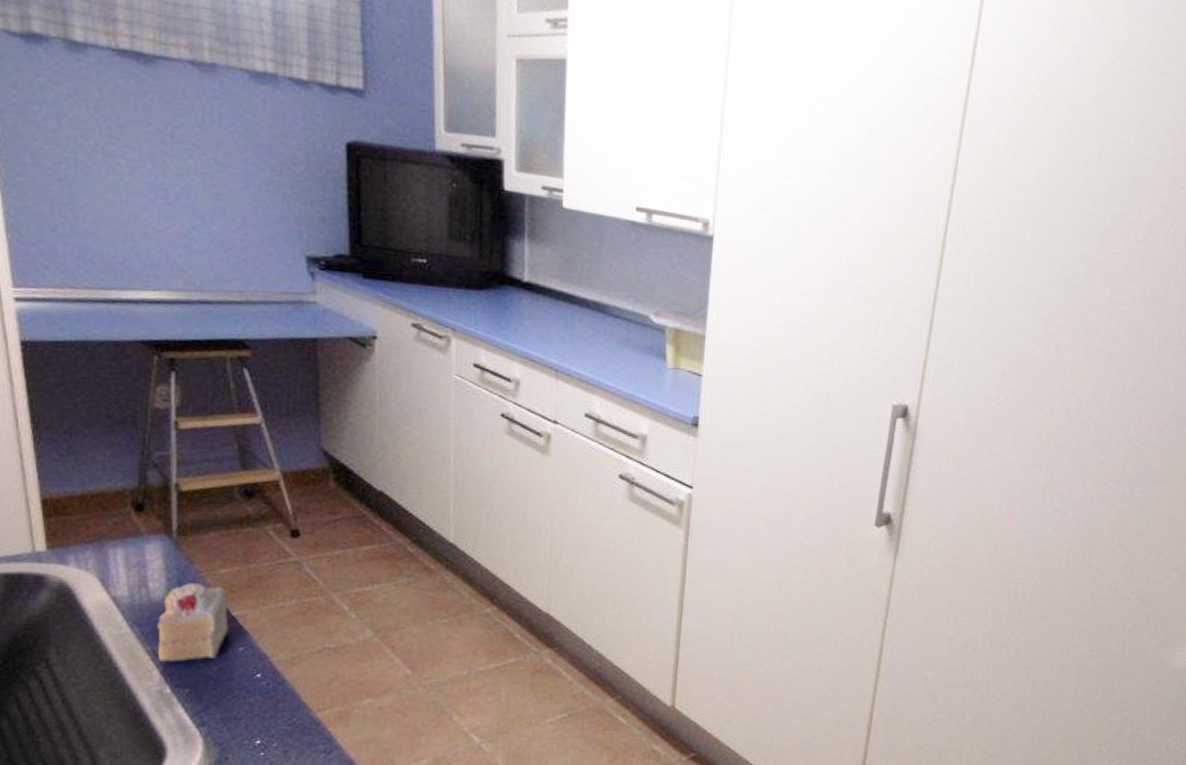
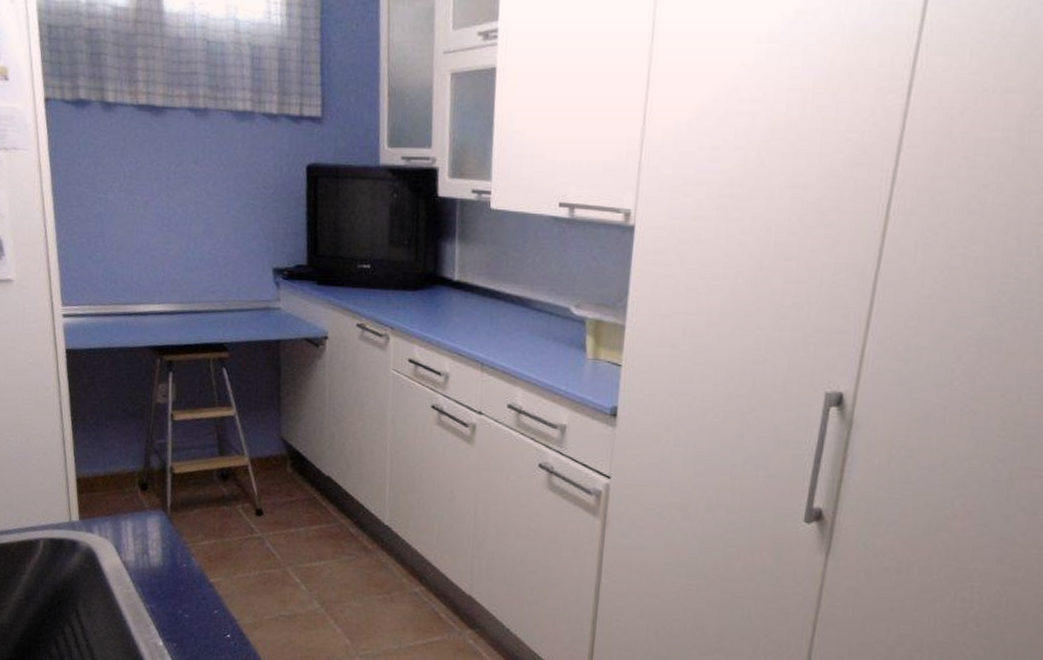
cake slice: present [157,582,230,662] -> none [154,552,208,620]

